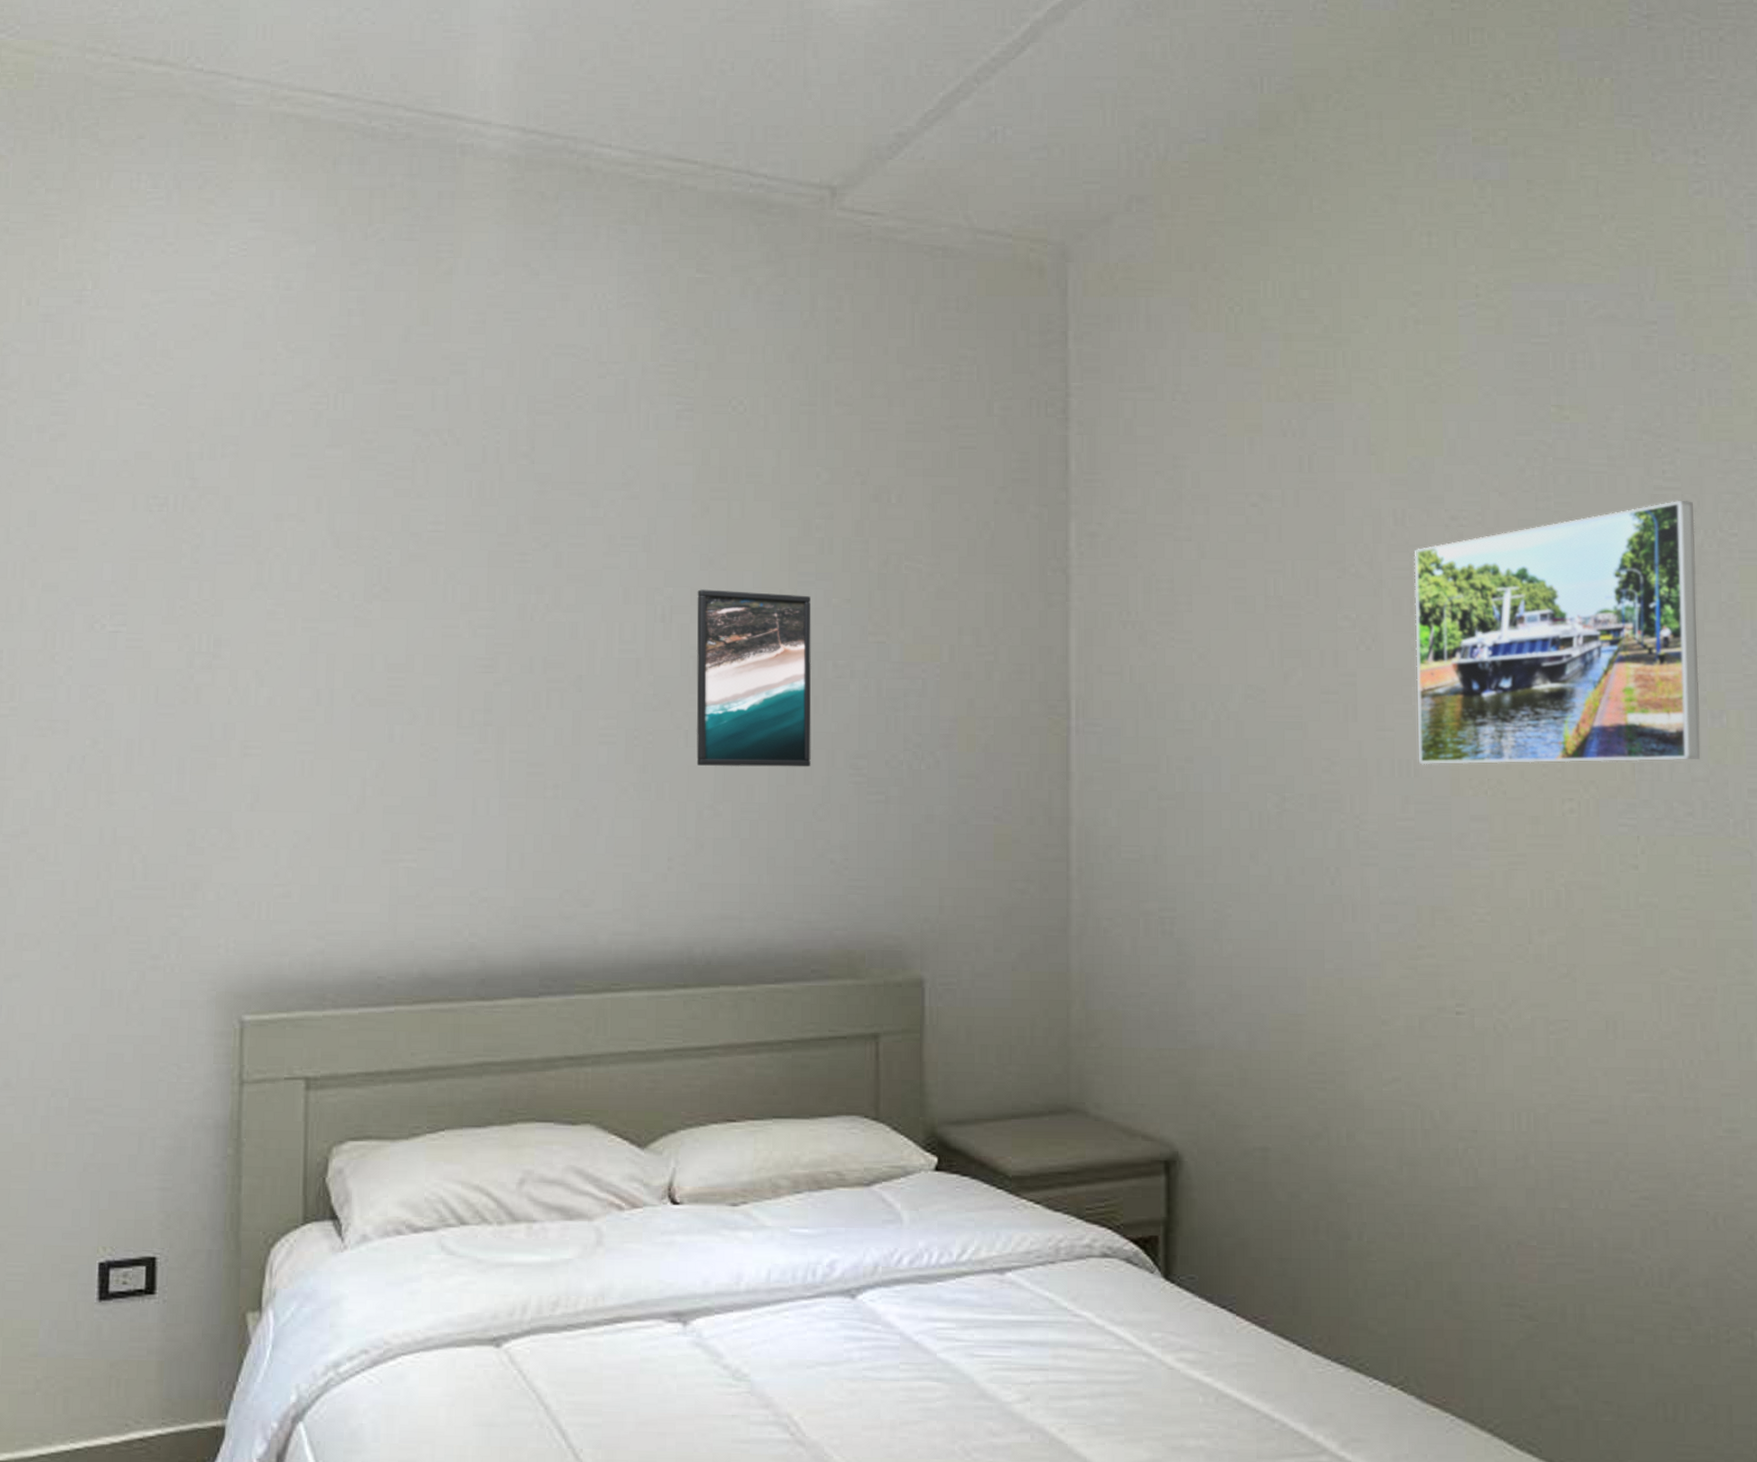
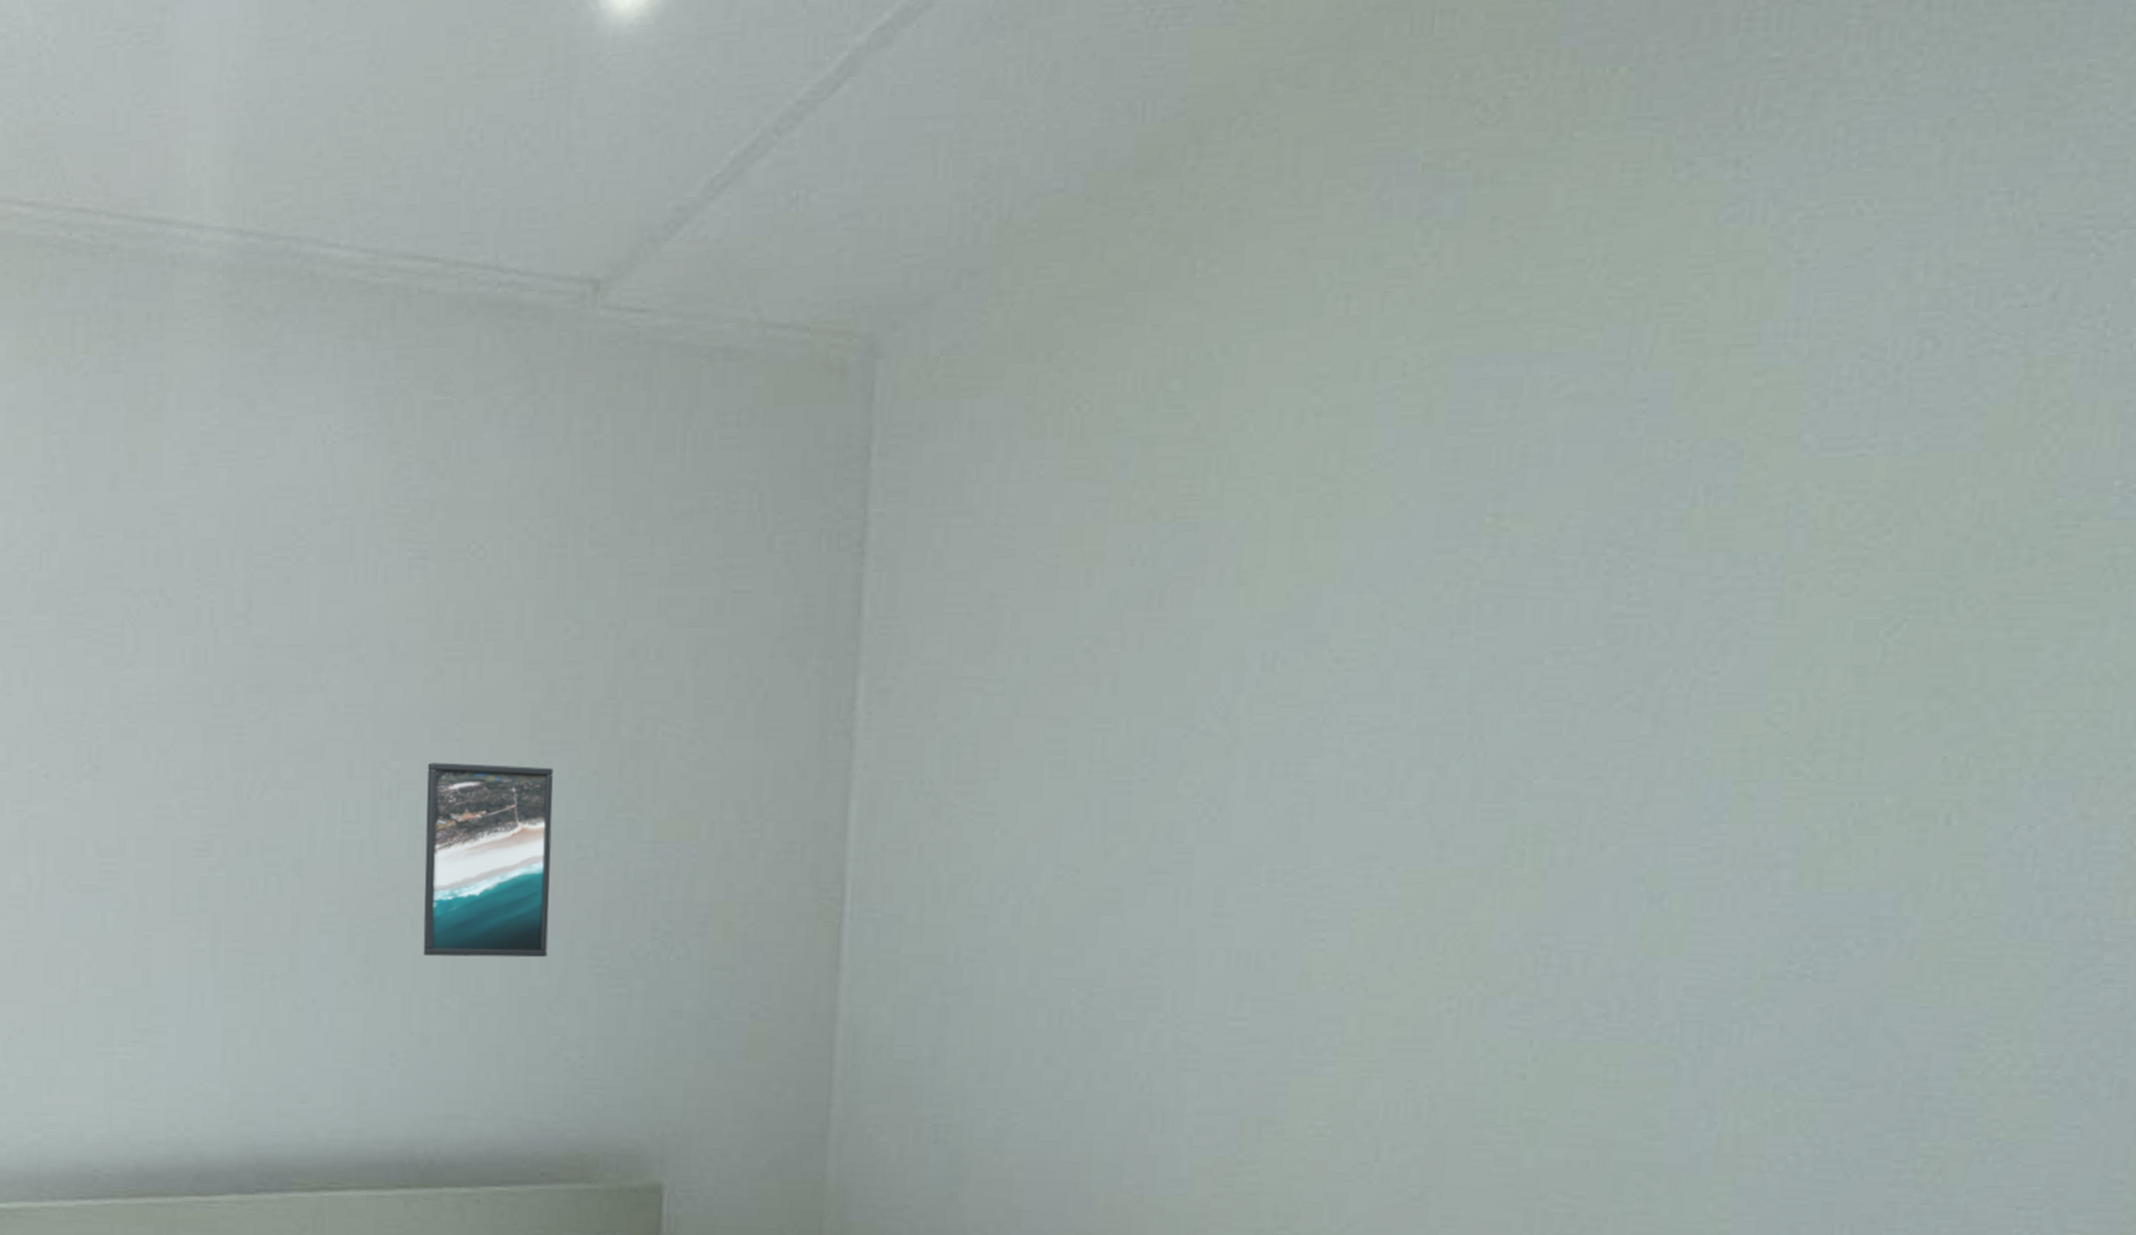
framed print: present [1414,501,1701,765] -> none [1262,631,1664,957]

